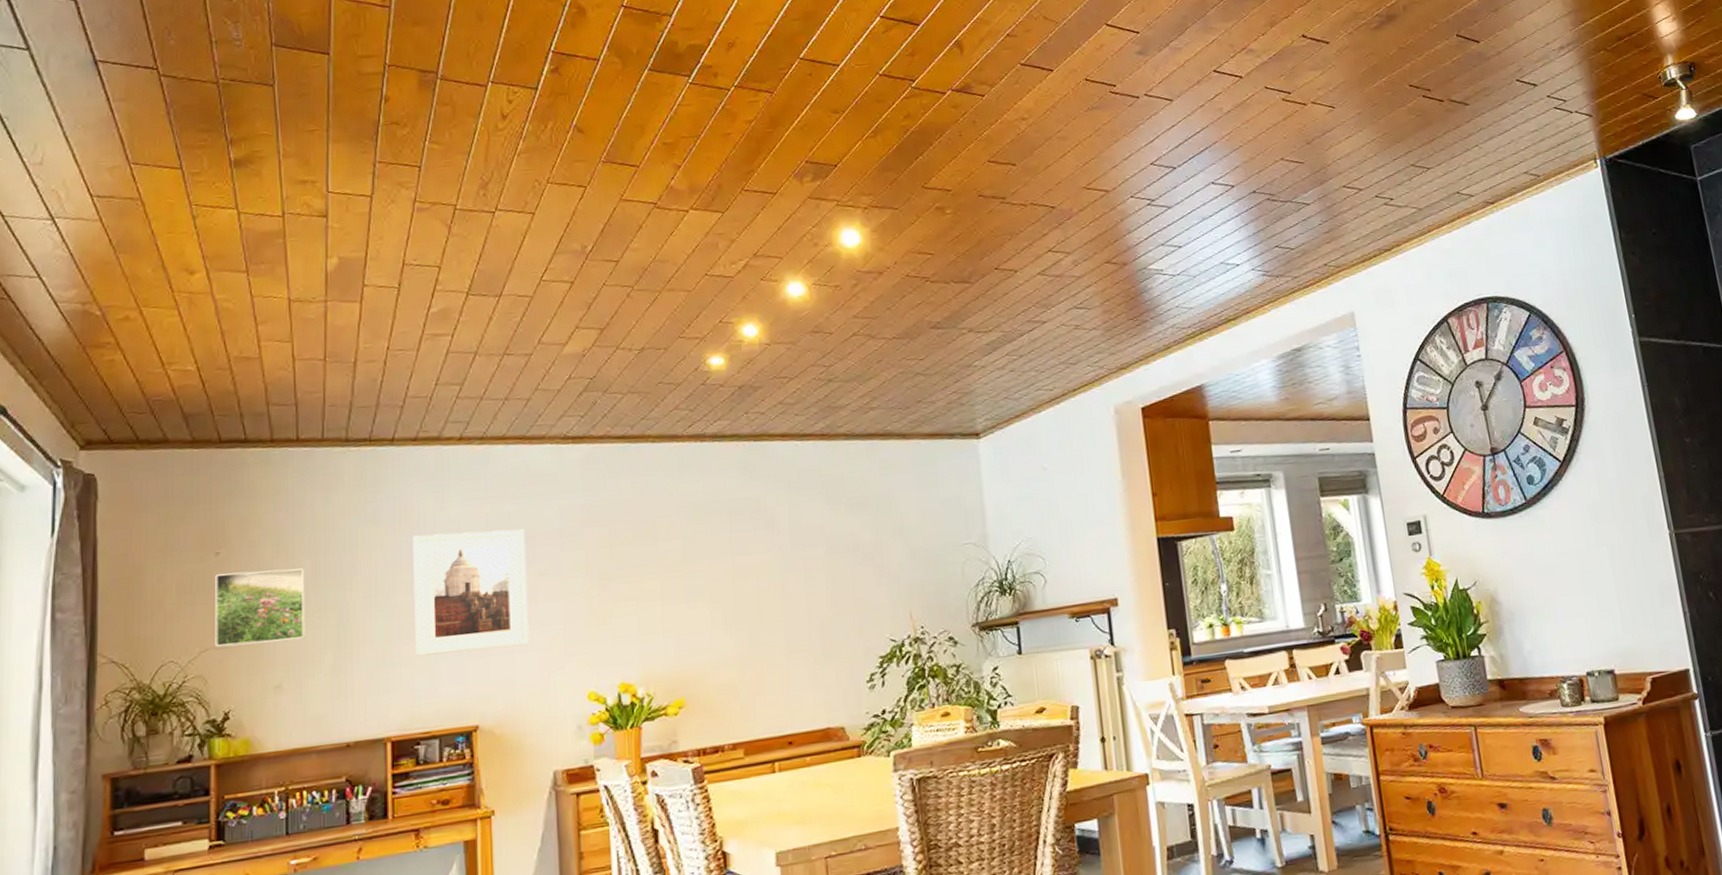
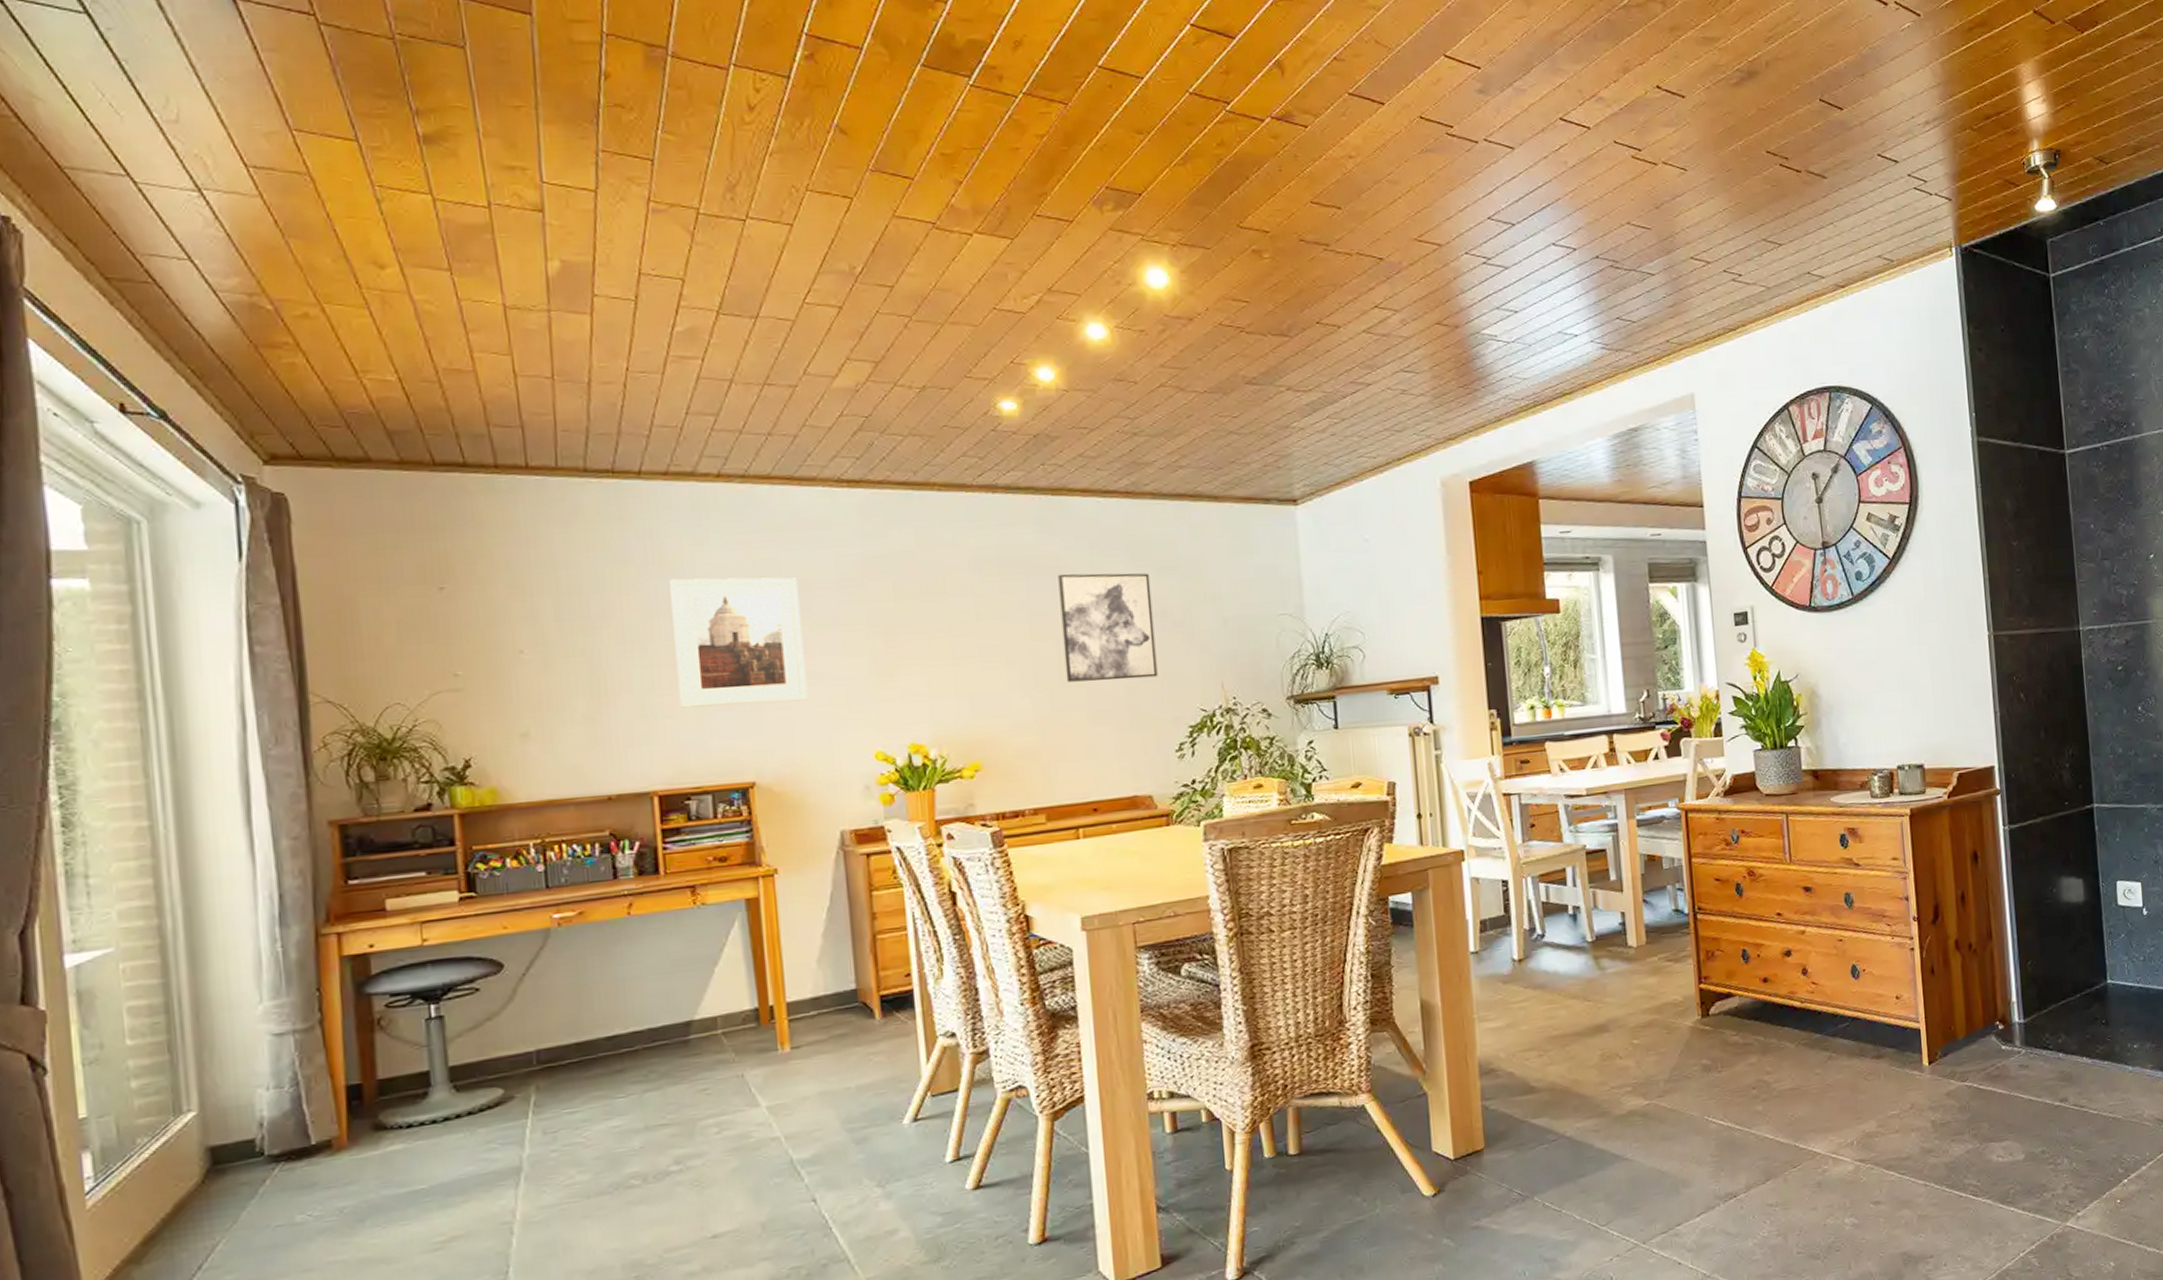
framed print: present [215,568,305,648] -> none [441,608,552,691]
wall art: none [758,510,850,618] -> present [1058,573,1158,682]

